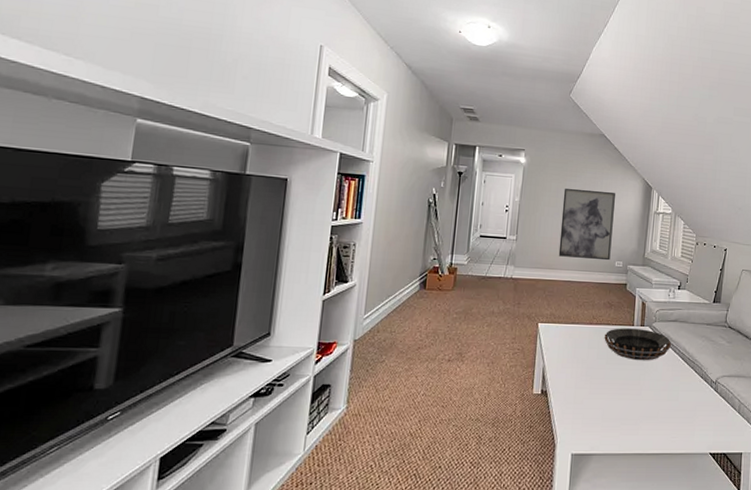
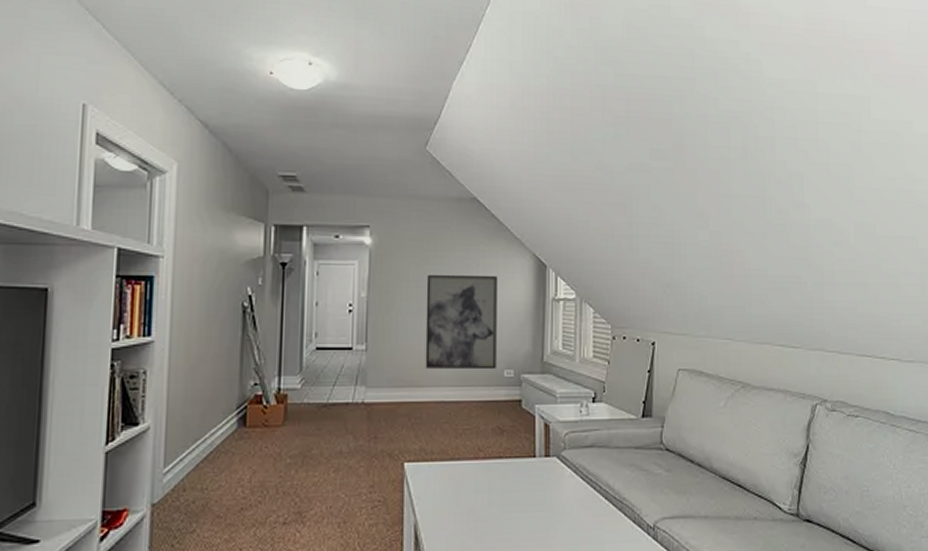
decorative bowl: present [604,328,672,361] -> none [496,460,590,505]

